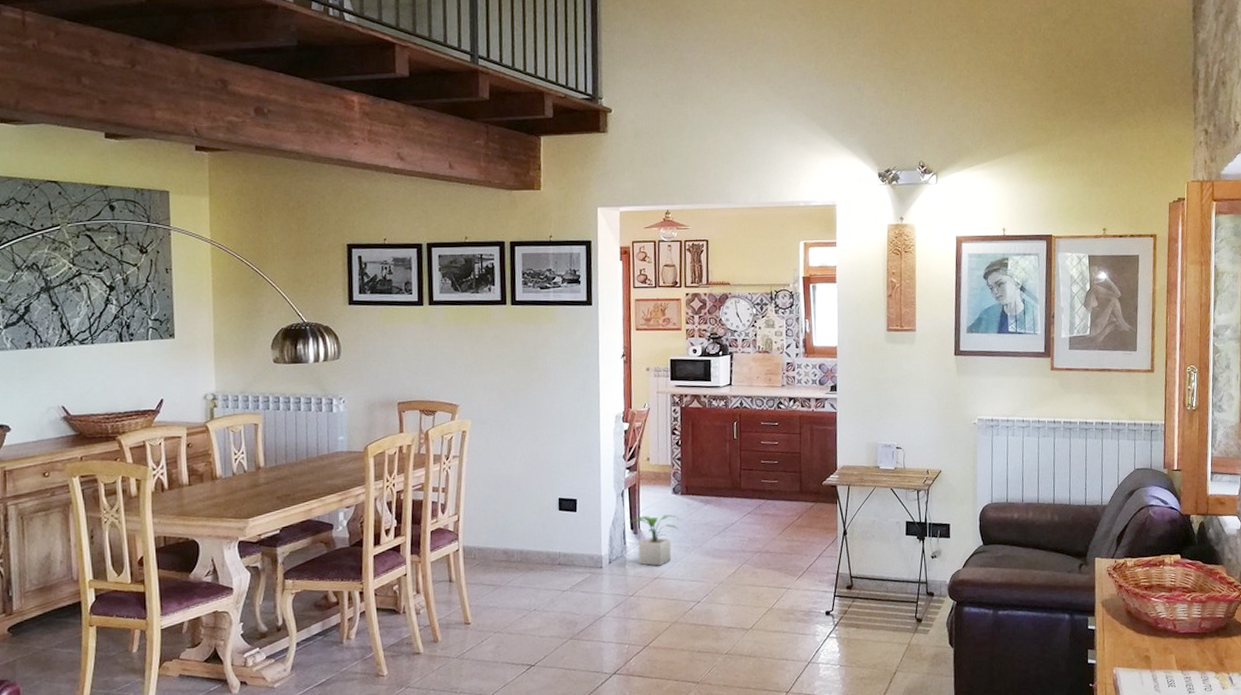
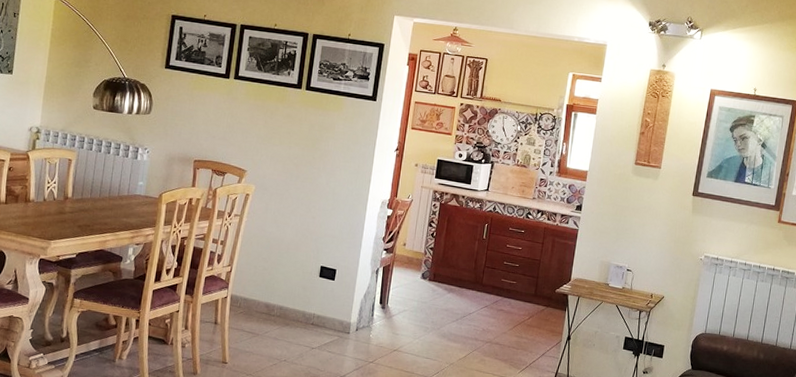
potted plant: present [629,514,680,566] -> none [379,293,424,340]

